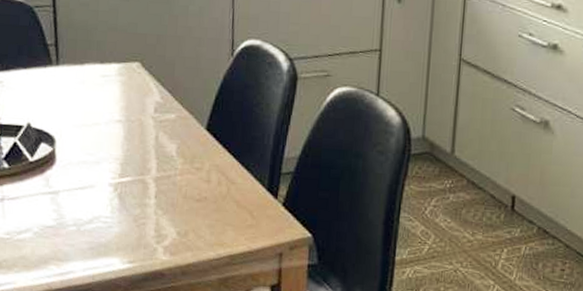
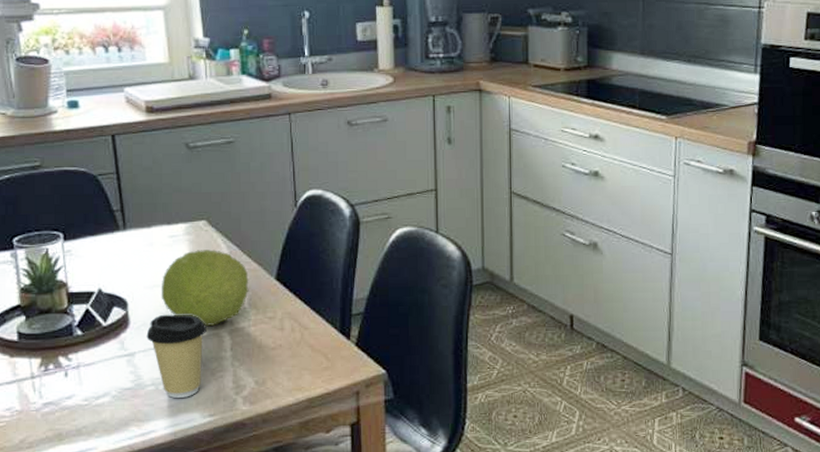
coffee cup: none [71,155,132,242] -> present [146,314,206,399]
fruit: none [89,92,179,171] -> present [161,249,249,326]

